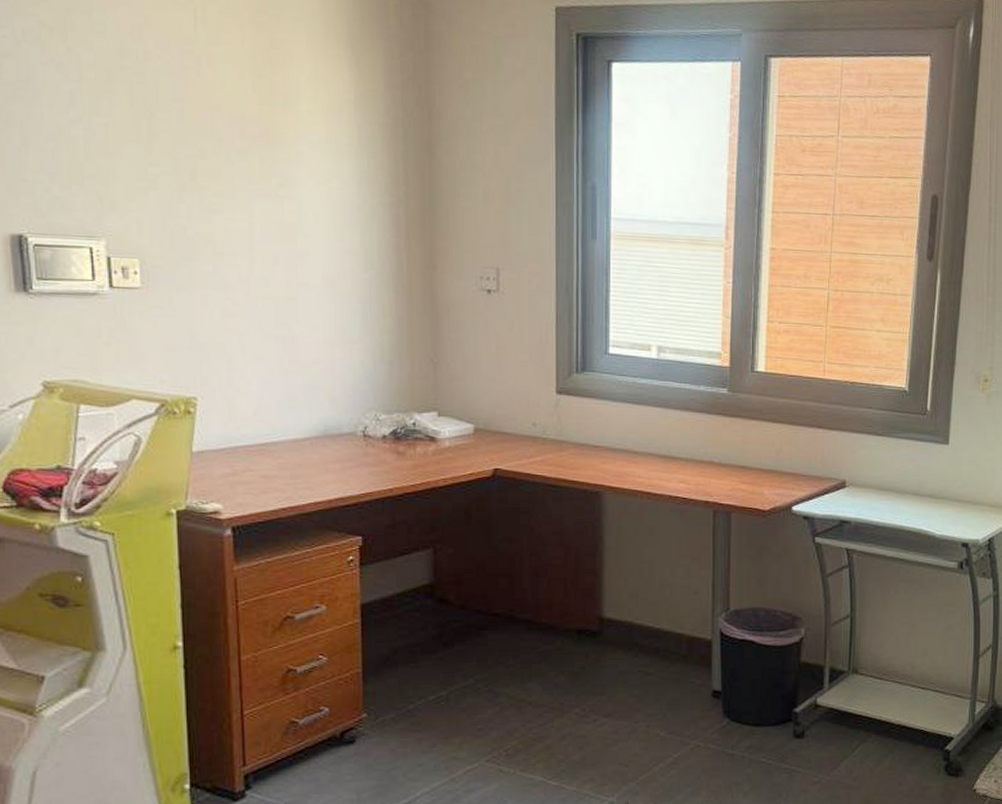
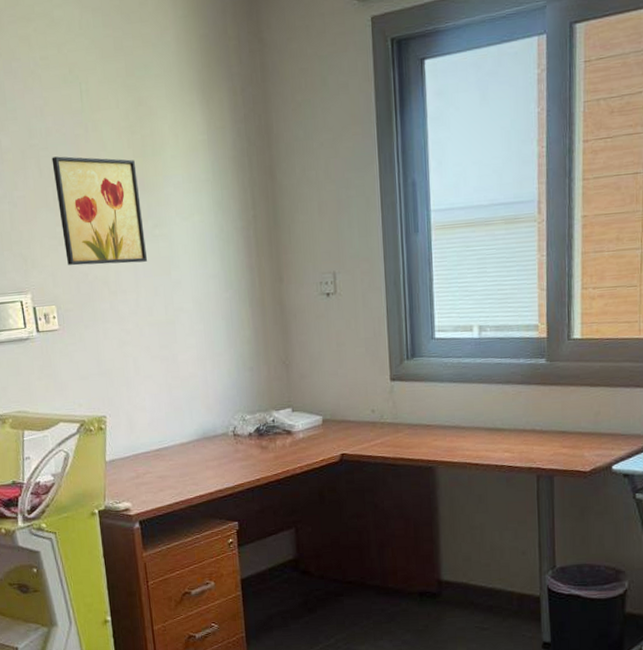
wall art: none [149,85,268,224] -> present [51,156,148,266]

